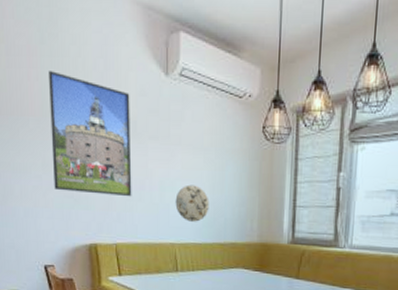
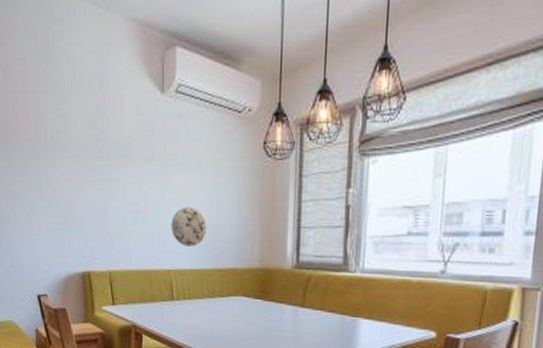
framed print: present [49,71,132,197] -> none [44,95,126,222]

